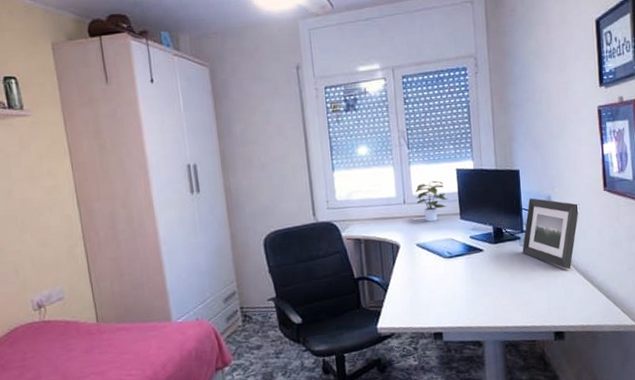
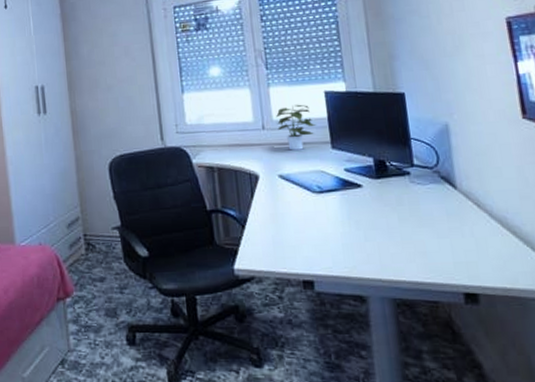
picture frame: present [522,198,580,269] -> none [413,126,490,214]

